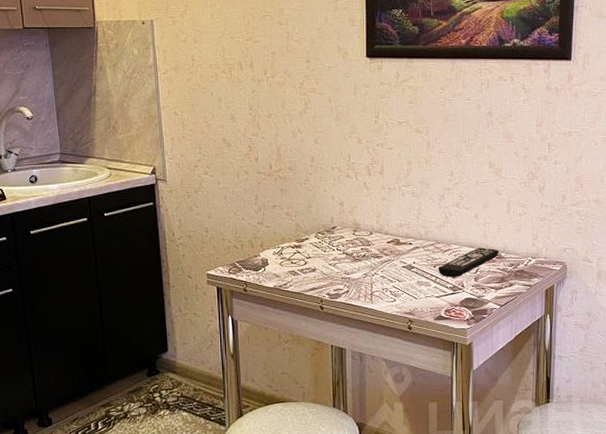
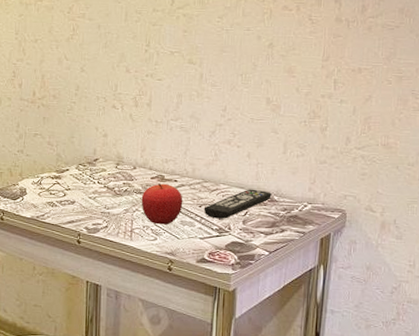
fruit: none [379,247,419,287] -> present [141,183,183,225]

